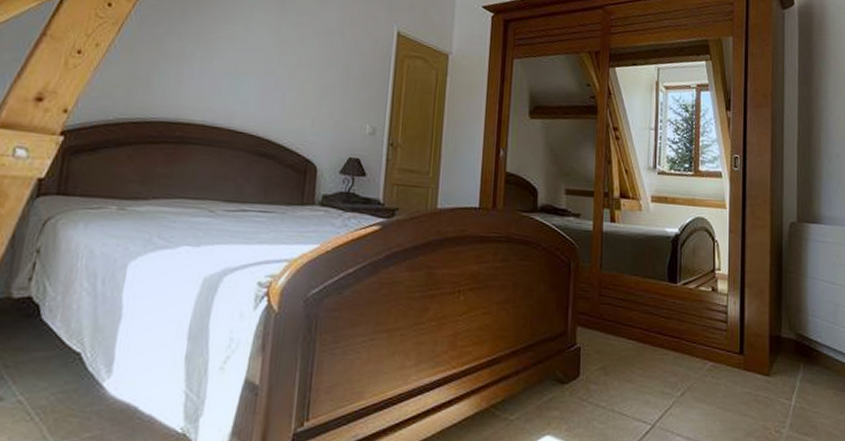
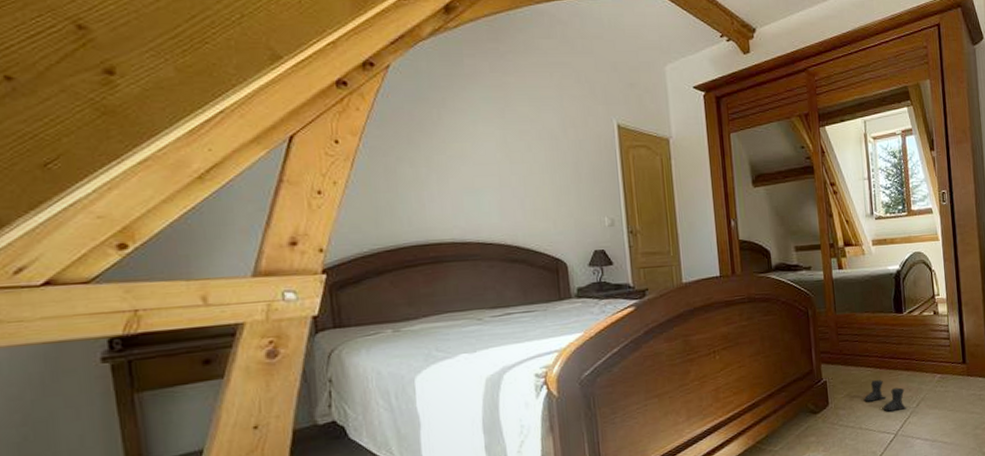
boots: none [620,356,669,397] -> present [863,380,906,412]

